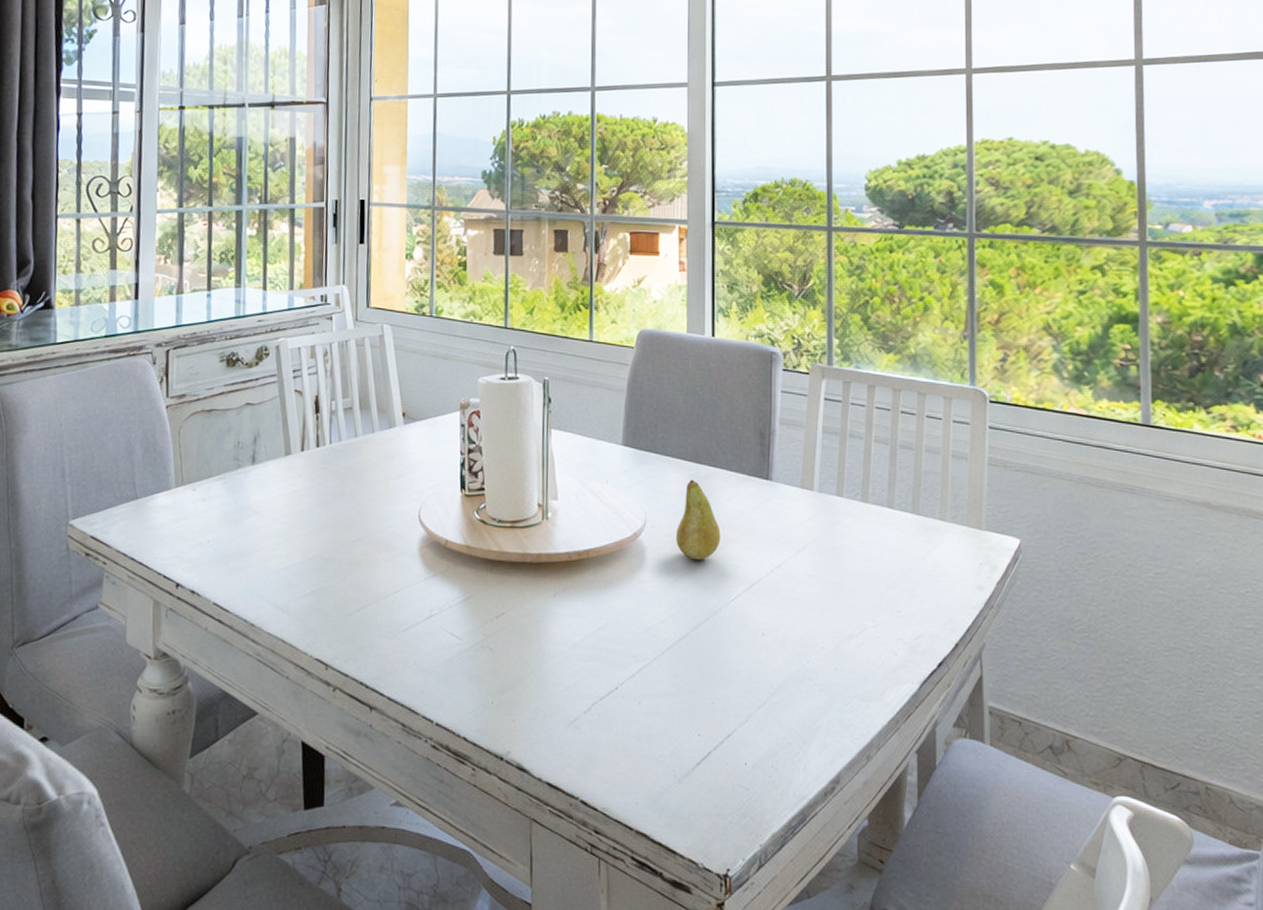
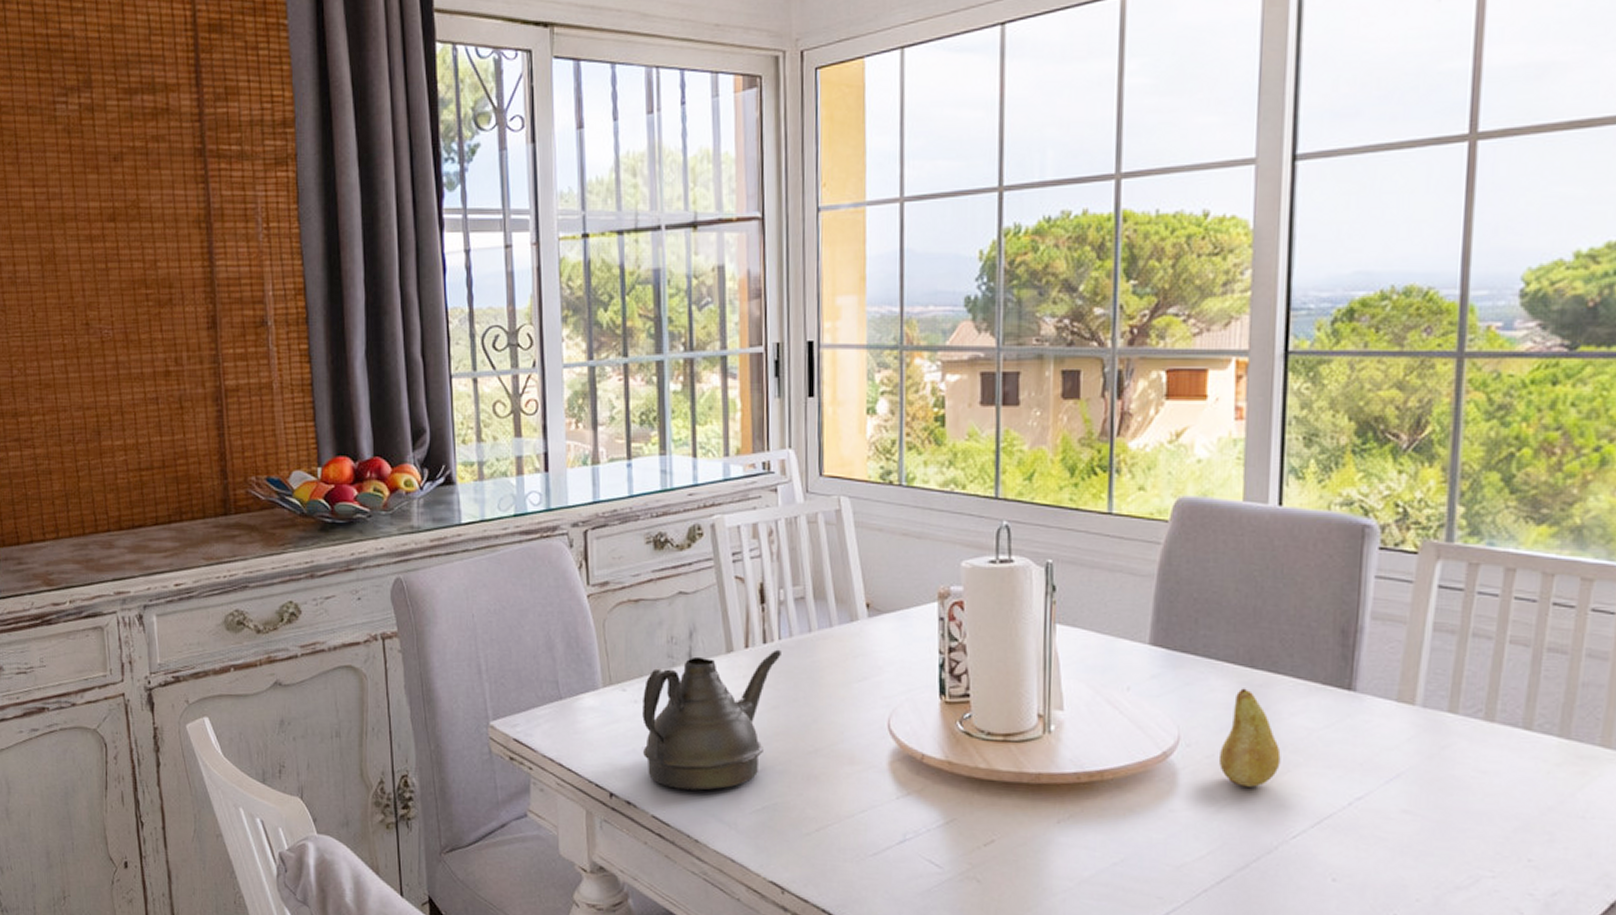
teapot: none [208,452,332,578] -> present [642,649,781,791]

